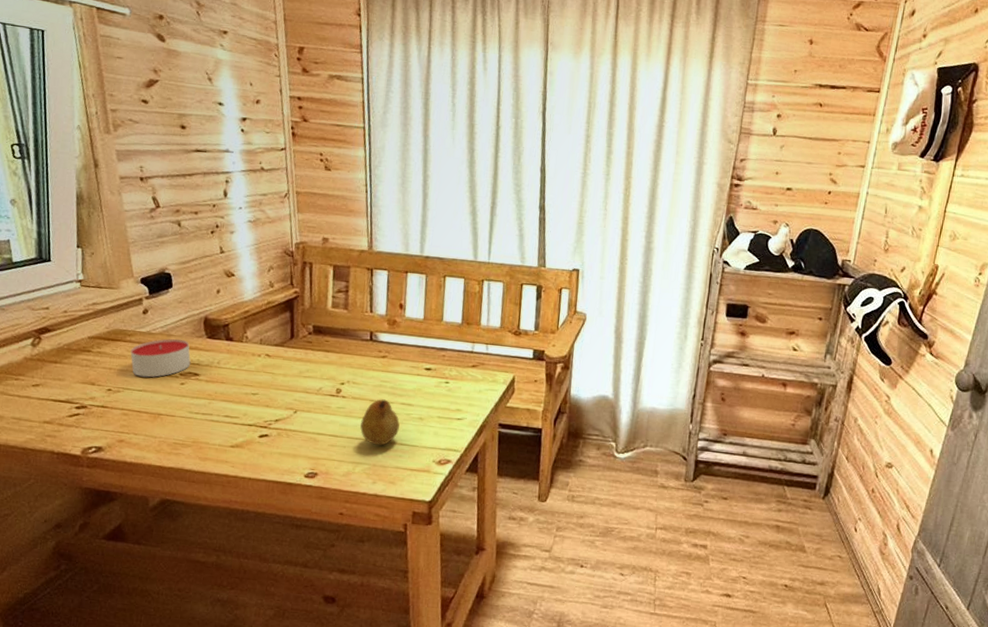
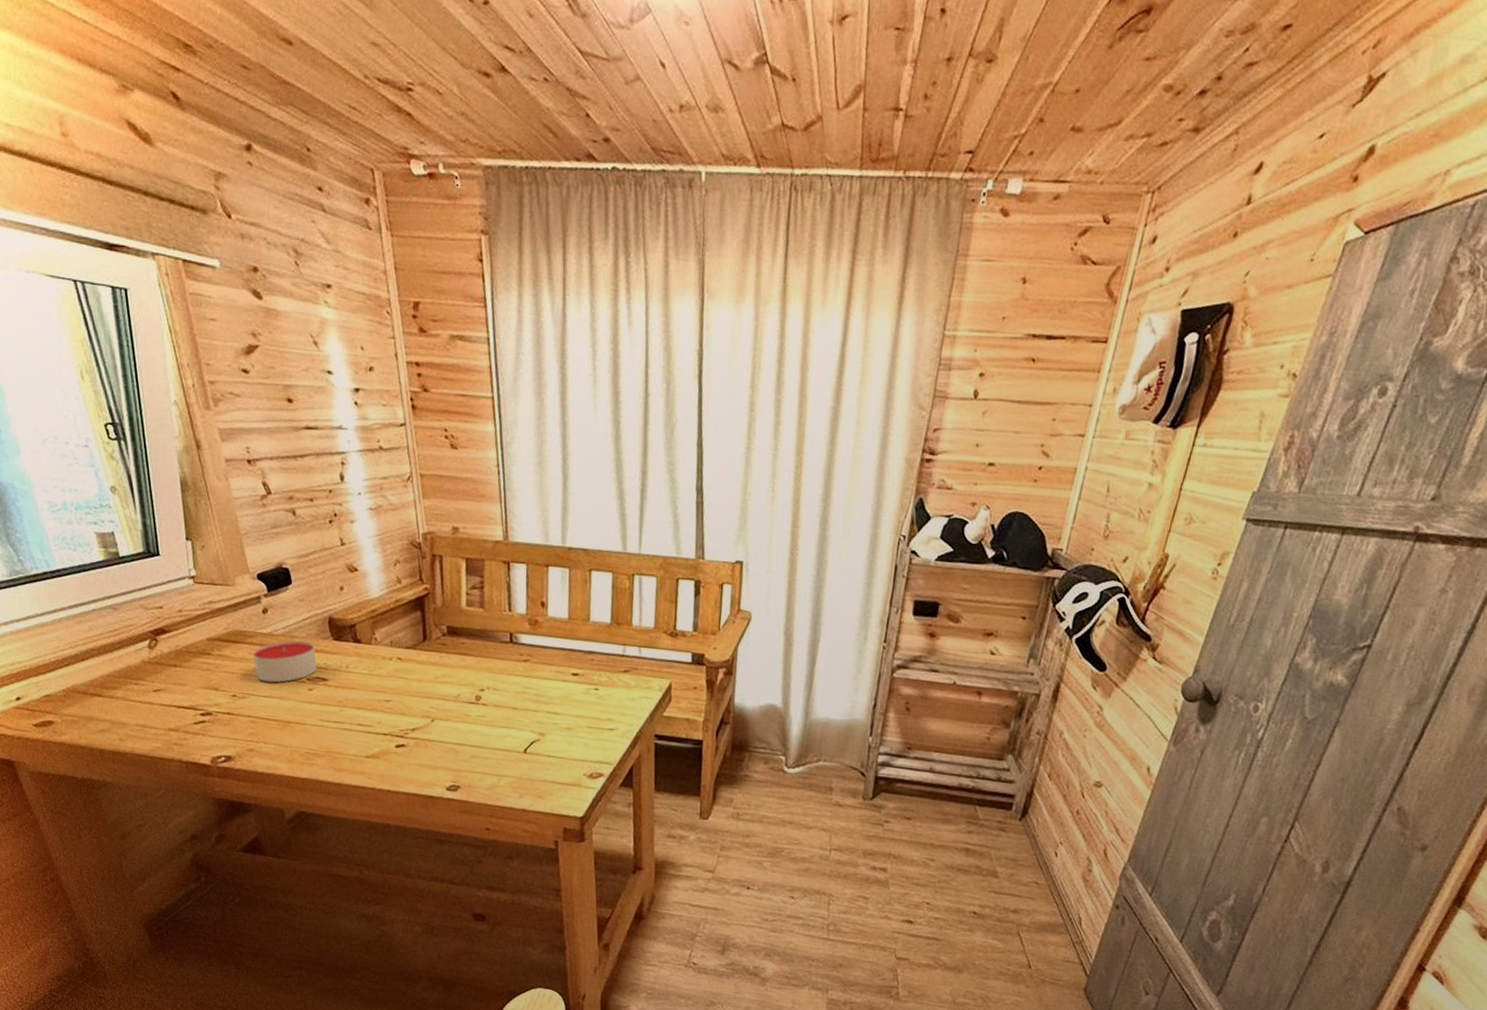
fruit: present [360,399,400,446] -> none [503,707,546,758]

